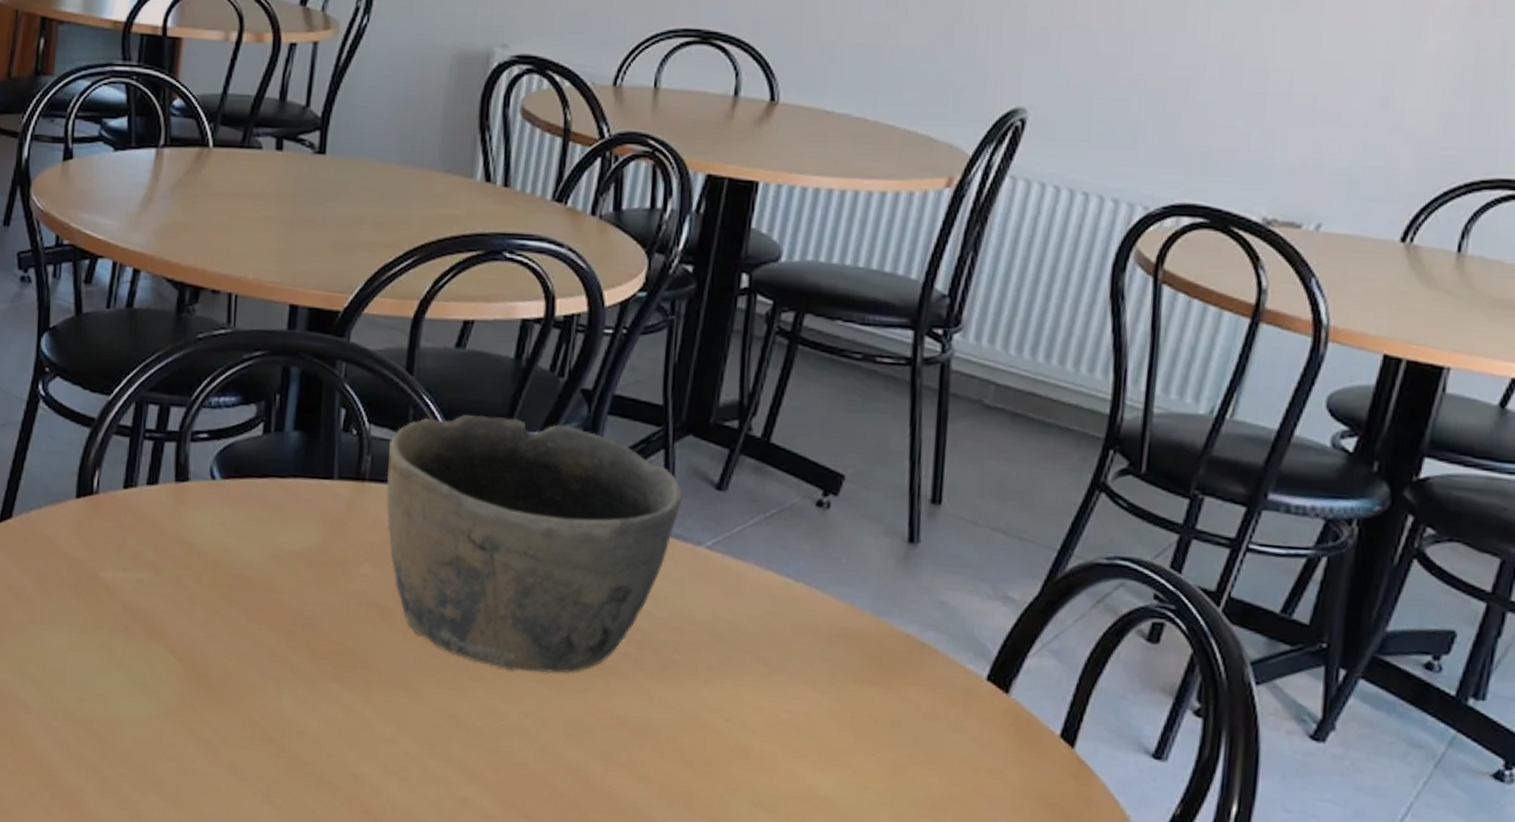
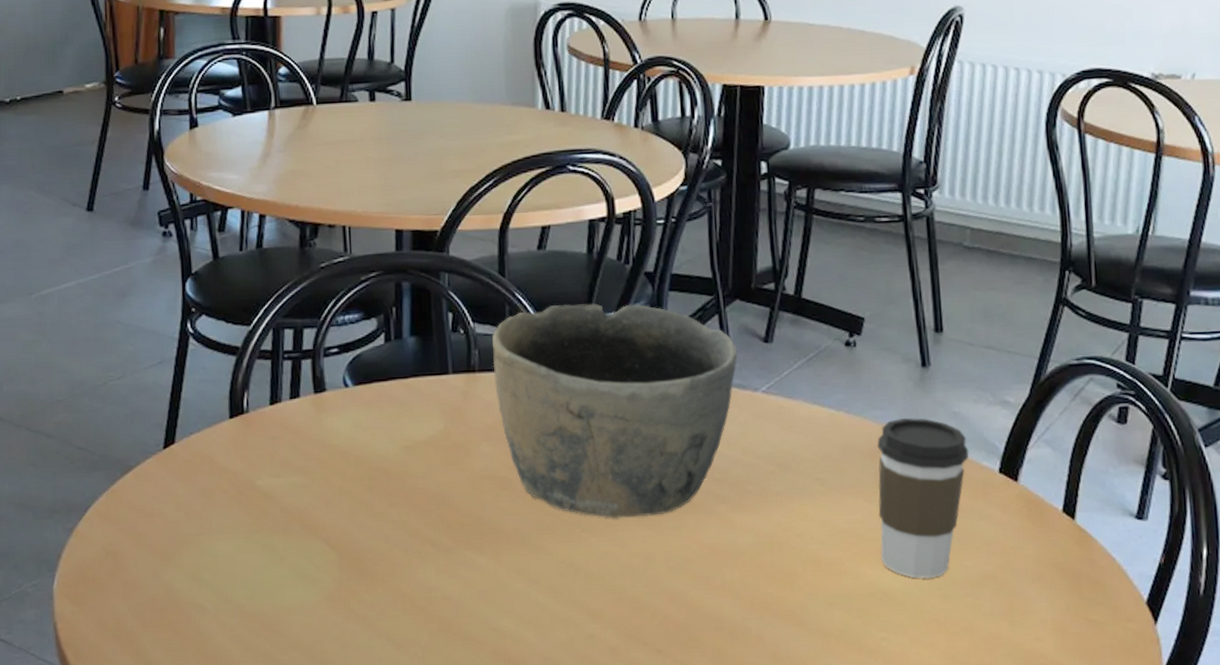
coffee cup: none [824,600,953,792] -> present [877,418,969,578]

